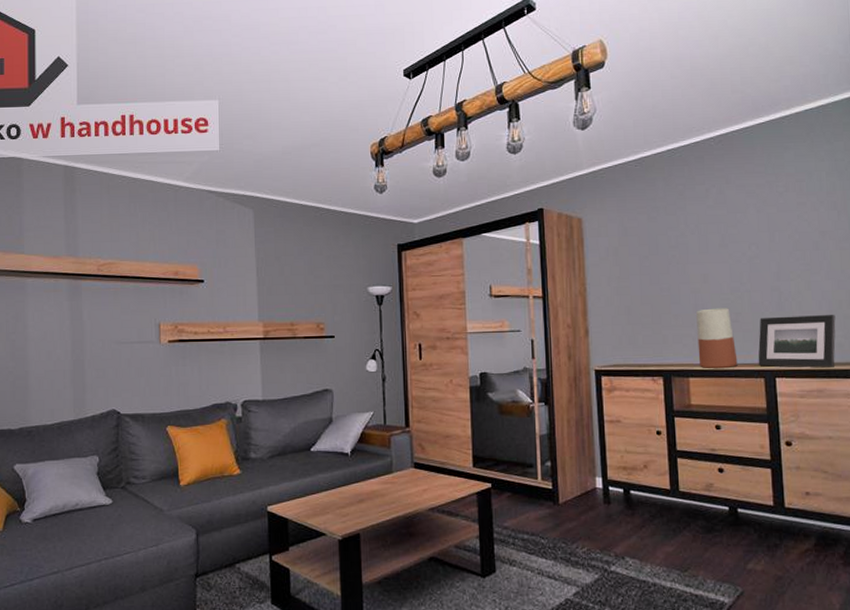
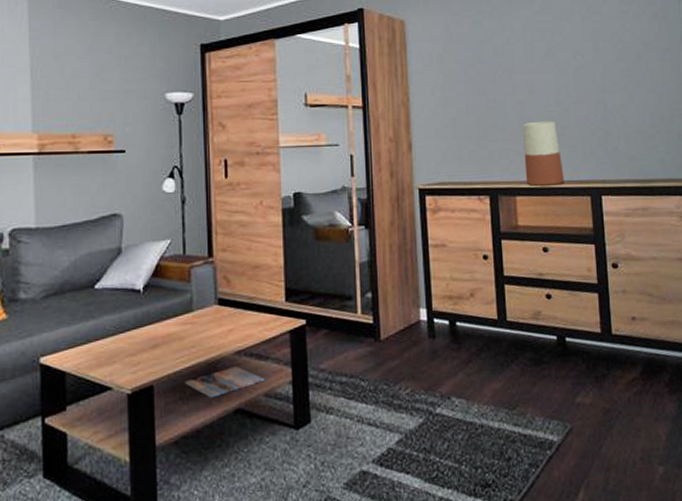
magazine: none [386,521,455,547] -> present [184,366,265,398]
picture frame: present [758,314,836,368] -> none [584,128,658,185]

